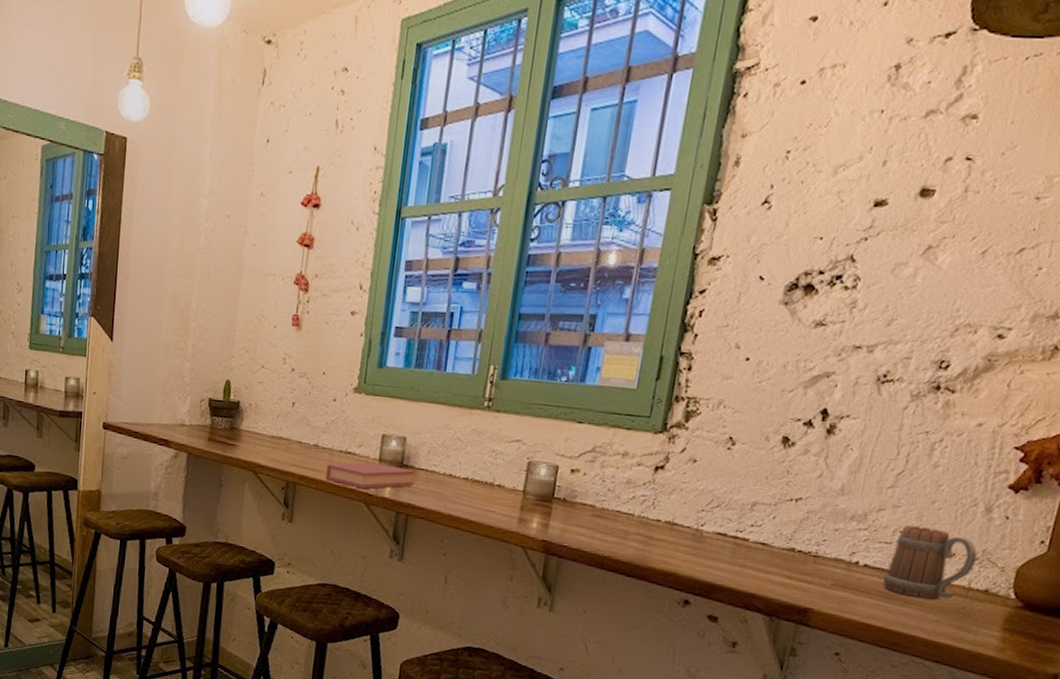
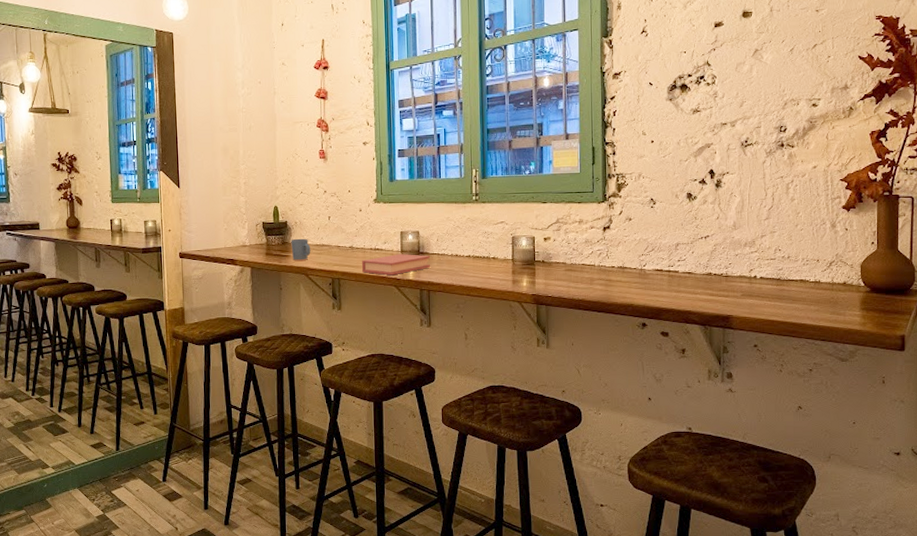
mug: none [240,424,265,454] -> present [291,238,311,262]
beer mug: present [882,525,978,600] -> none [775,244,833,296]

